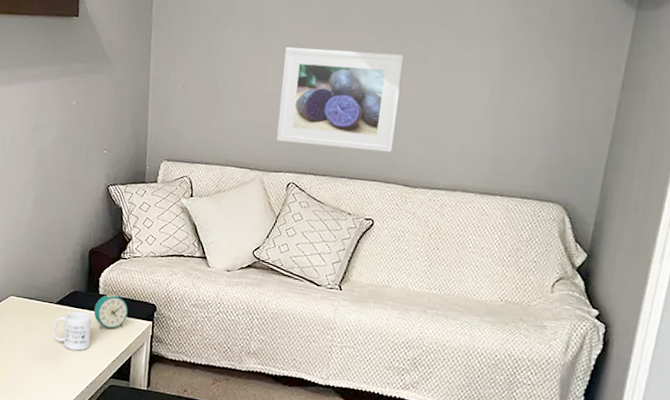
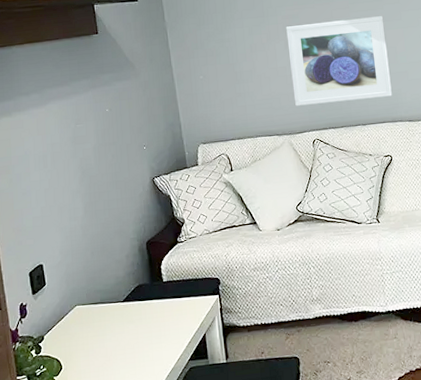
mug: present [53,311,92,351] -> none [124,303,164,344]
alarm clock: present [94,293,128,329] -> none [161,277,194,316]

